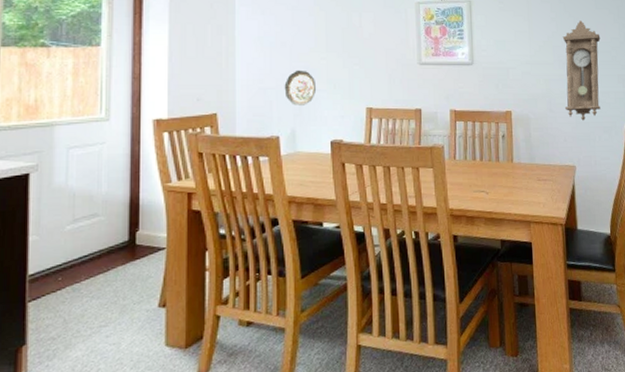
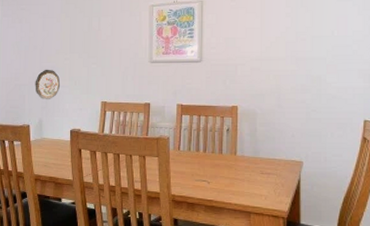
pendulum clock: present [562,20,601,121] -> none [294,14,341,117]

